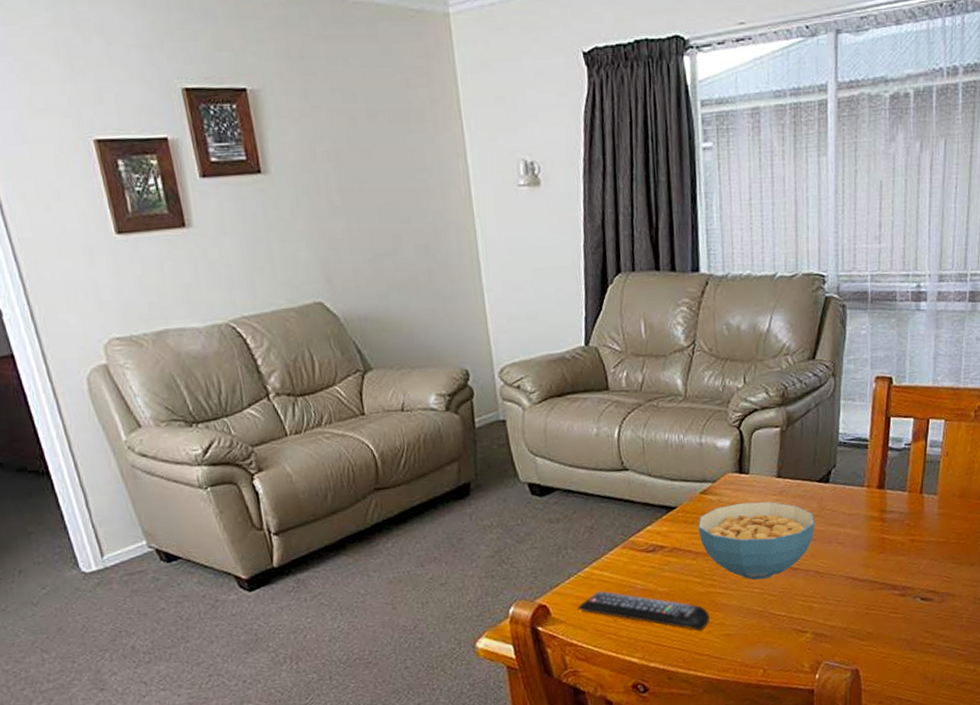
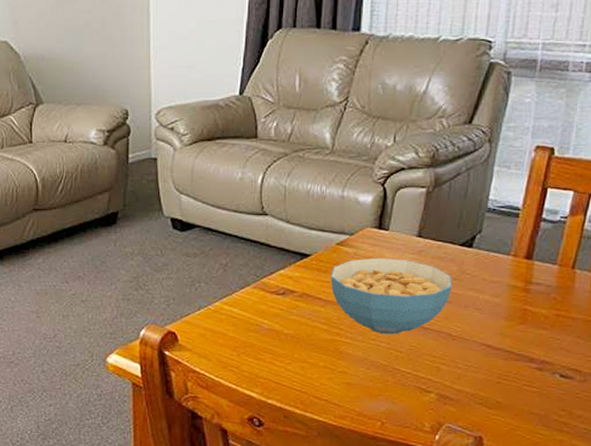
remote control: present [577,591,710,631] -> none [204,325,332,375]

